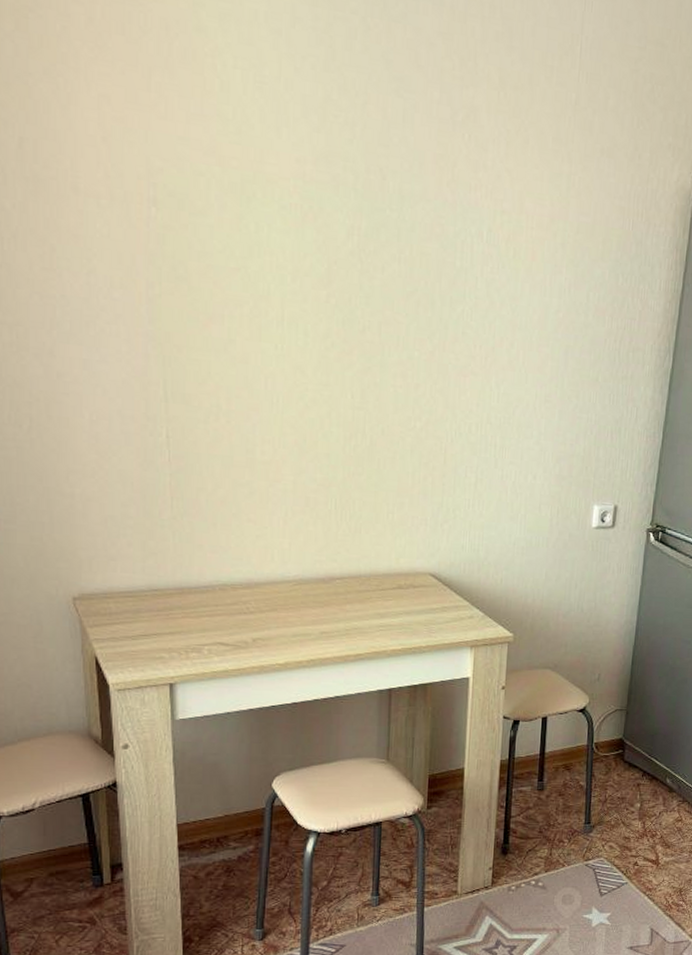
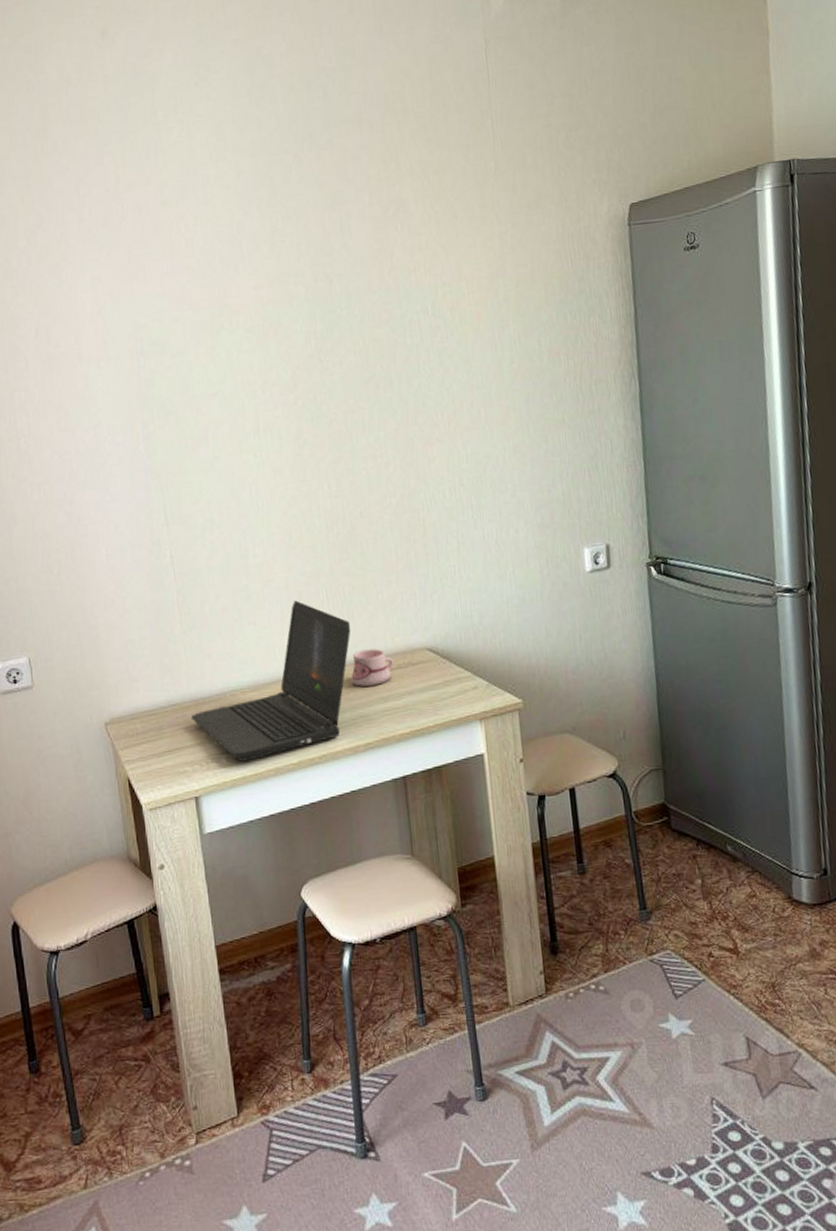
laptop computer: none [174,505,357,656] -> present [191,600,351,762]
mug: none [350,565,396,601] -> present [351,649,395,687]

